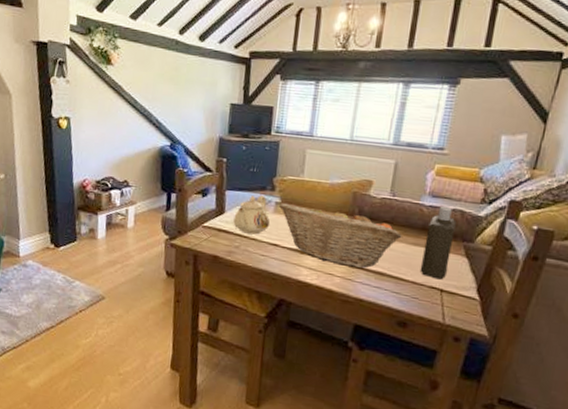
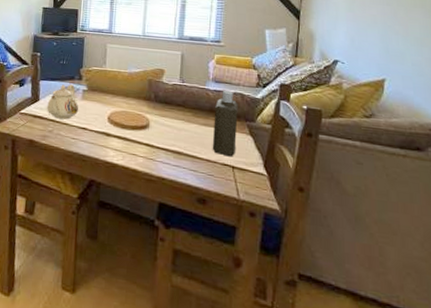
fruit basket: present [278,202,402,268] -> none [85,90,193,148]

